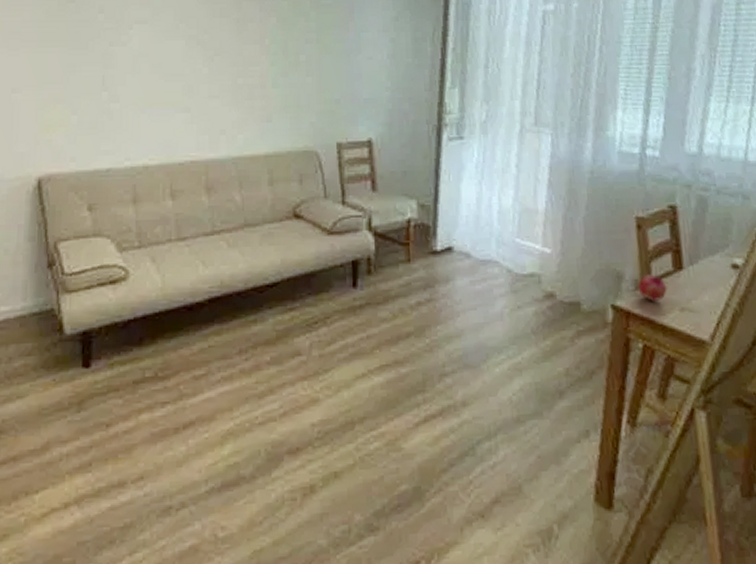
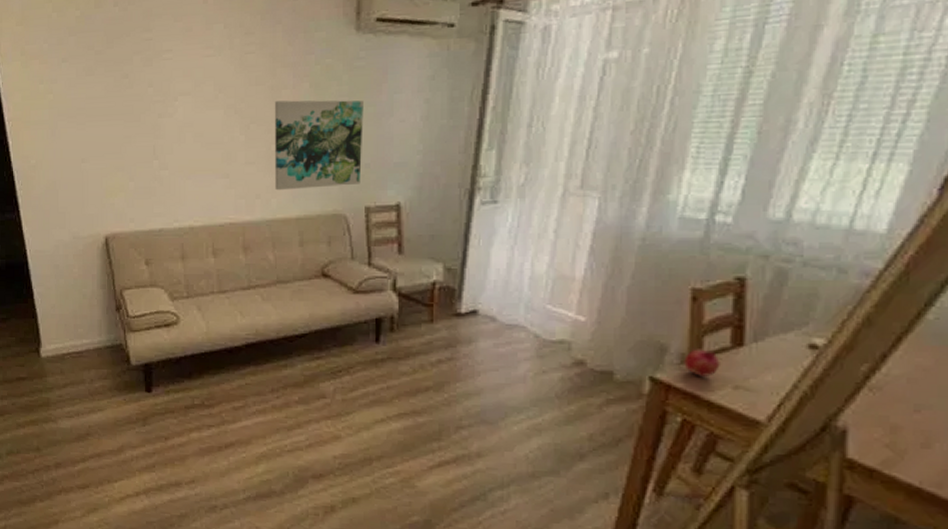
wall art: none [241,34,332,126] -> present [275,100,364,191]

